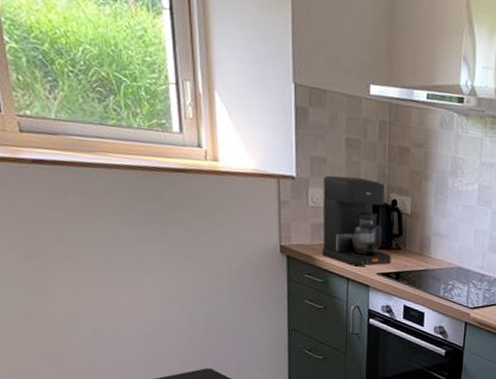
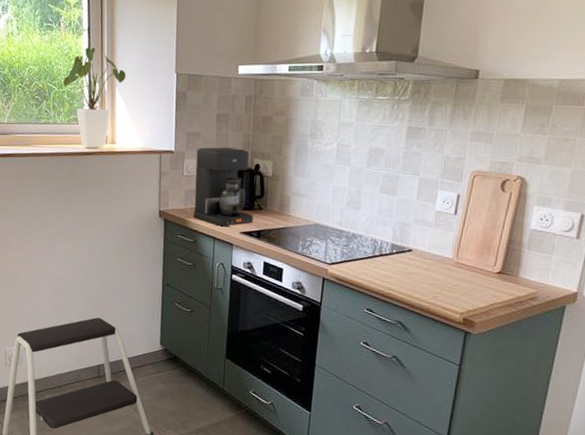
house plant: none [137,32,228,166] -> present [62,47,126,149]

